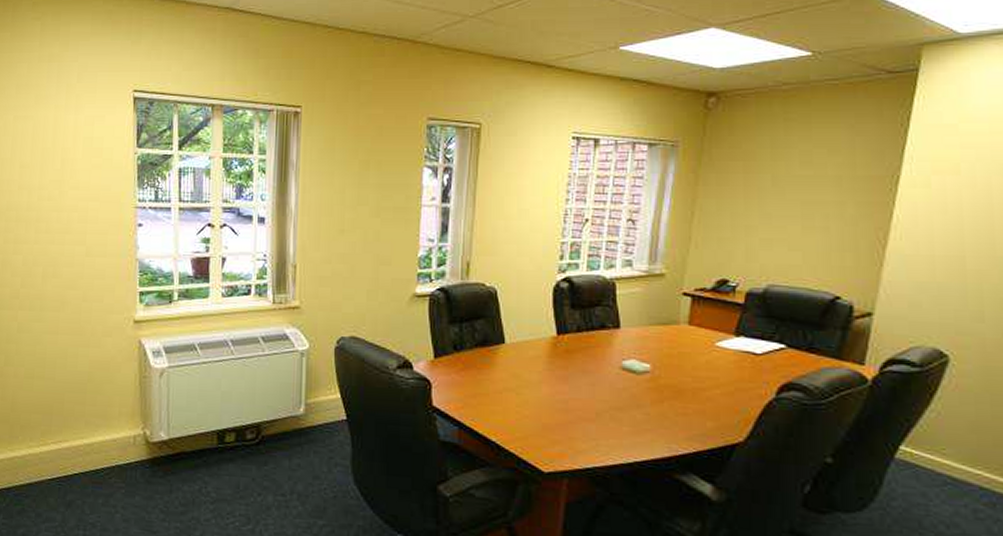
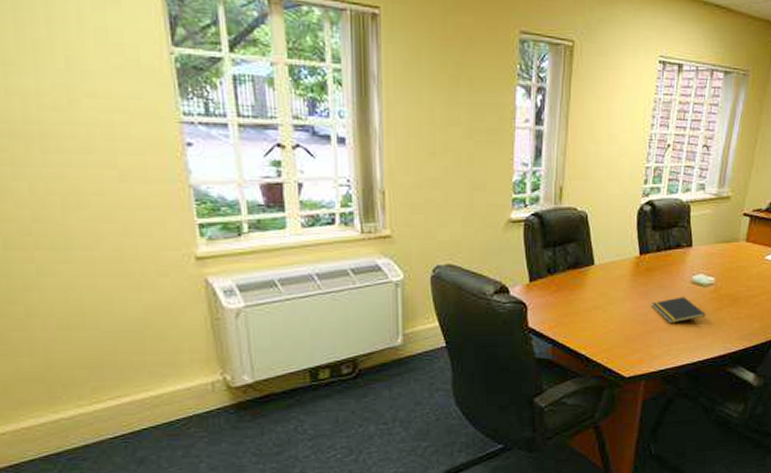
notepad: none [574,384,642,414] -> present [652,297,706,323]

